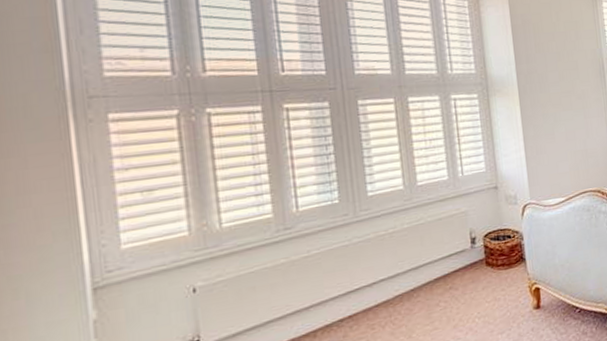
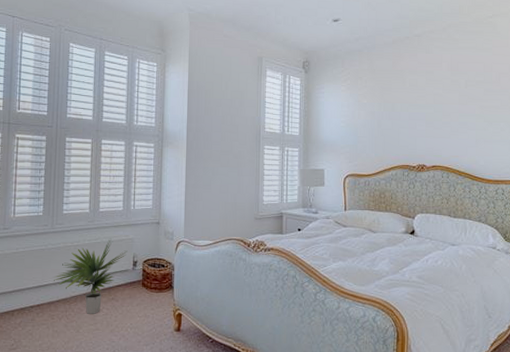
plant: none [367,215,462,313] -> present [54,238,128,314]

